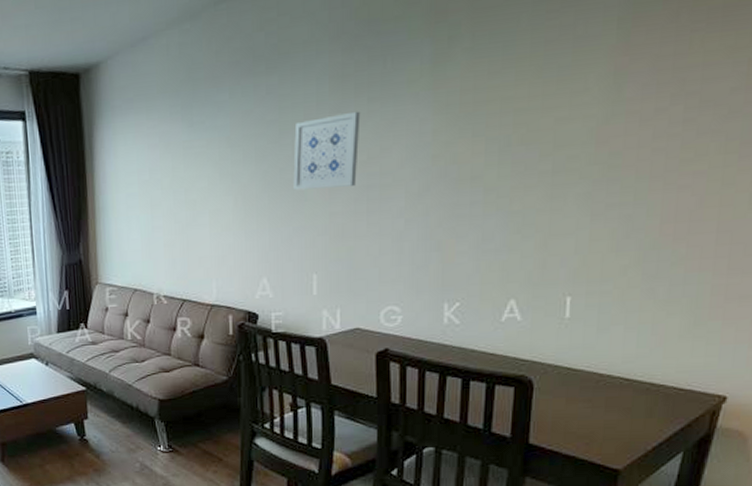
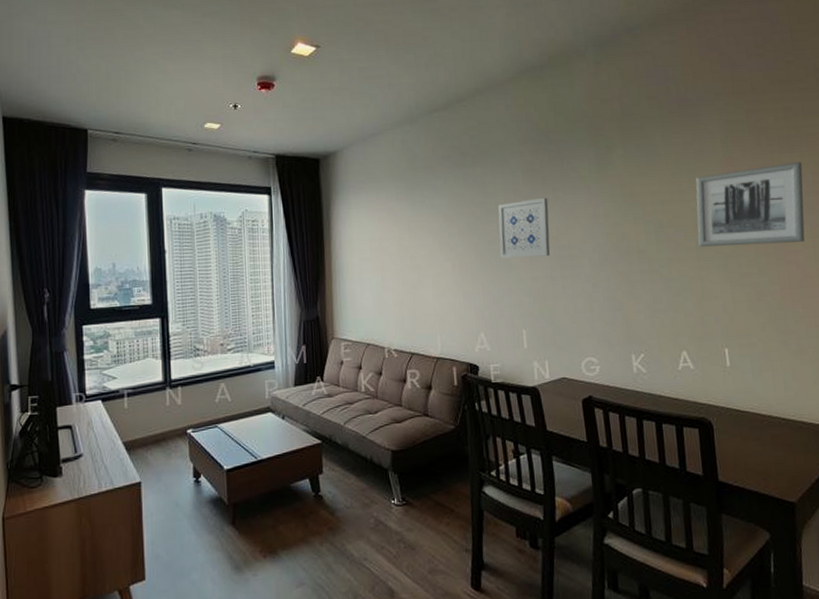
wall art: none [555,43,736,170] -> present [695,161,805,247]

